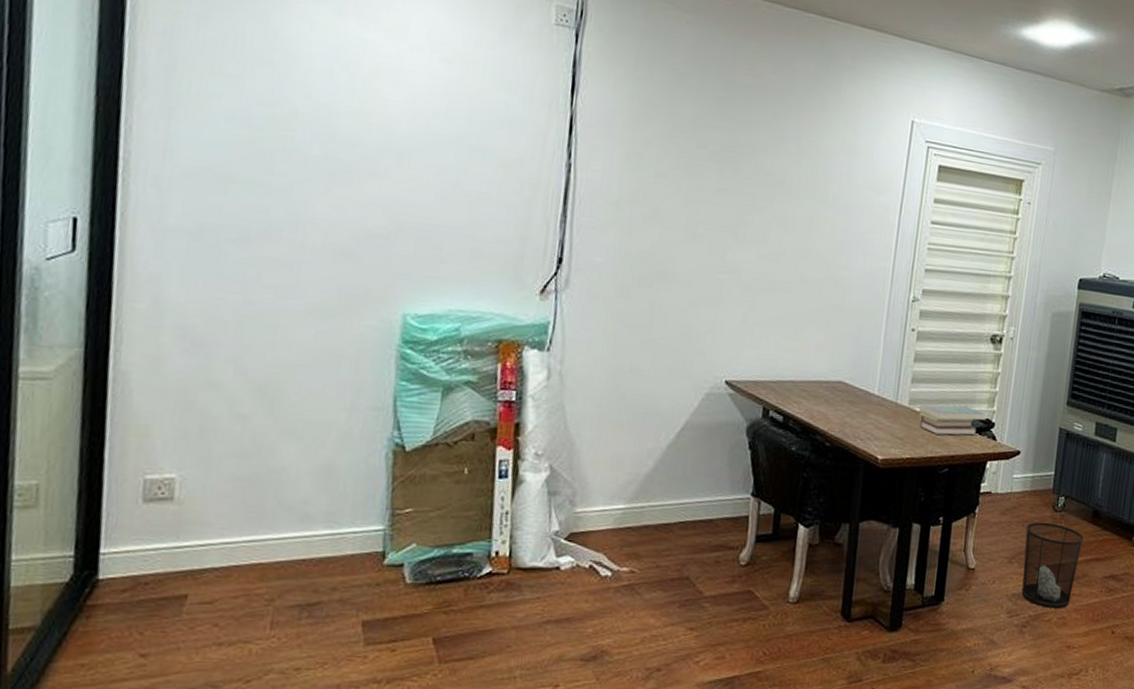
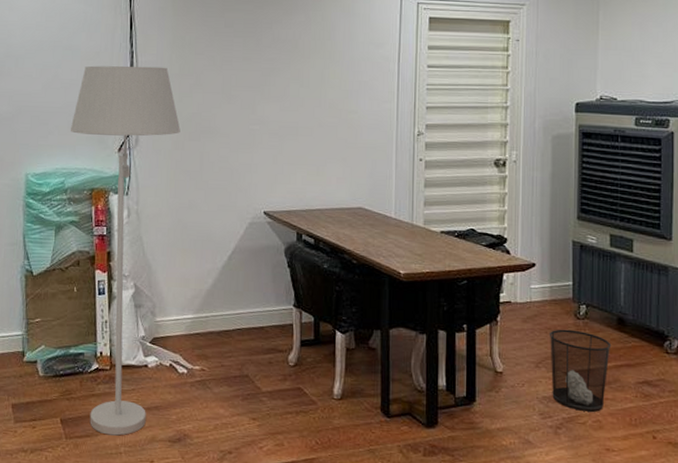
floor lamp: none [474,176,628,656] -> present [71,65,181,436]
books: present [919,404,988,436] -> none [434,223,499,252]

